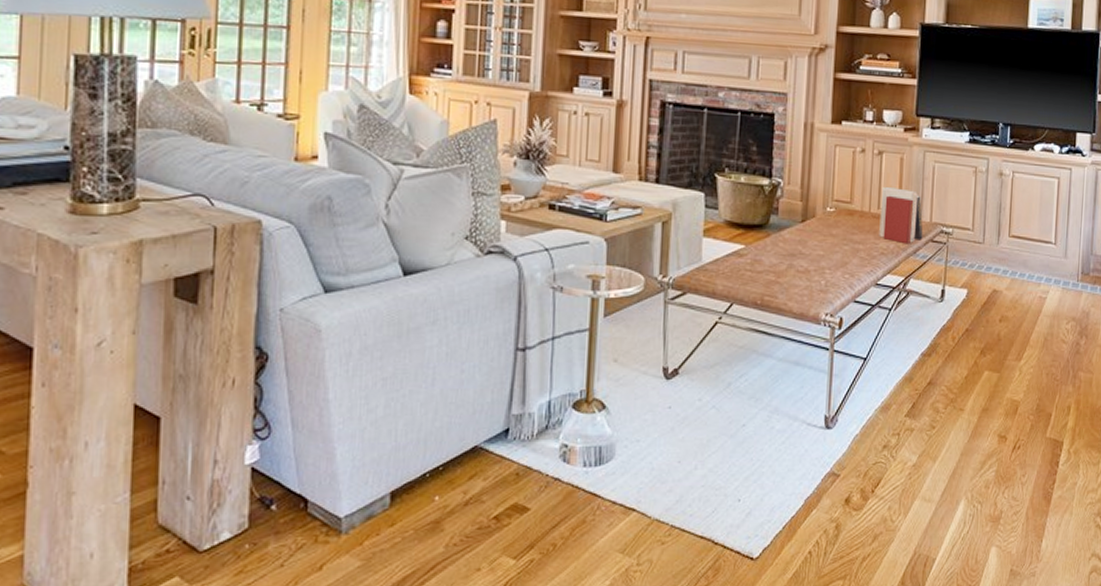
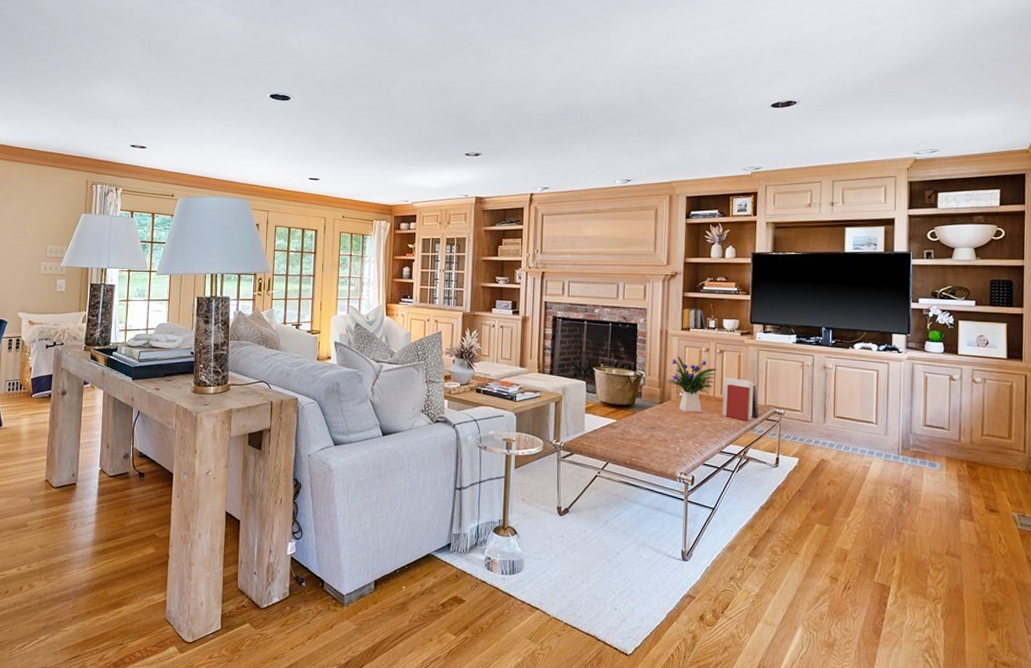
flower arrangement: none [810,157,875,235] -> present [666,355,718,414]
books: none [831,93,862,123] -> present [682,308,706,329]

